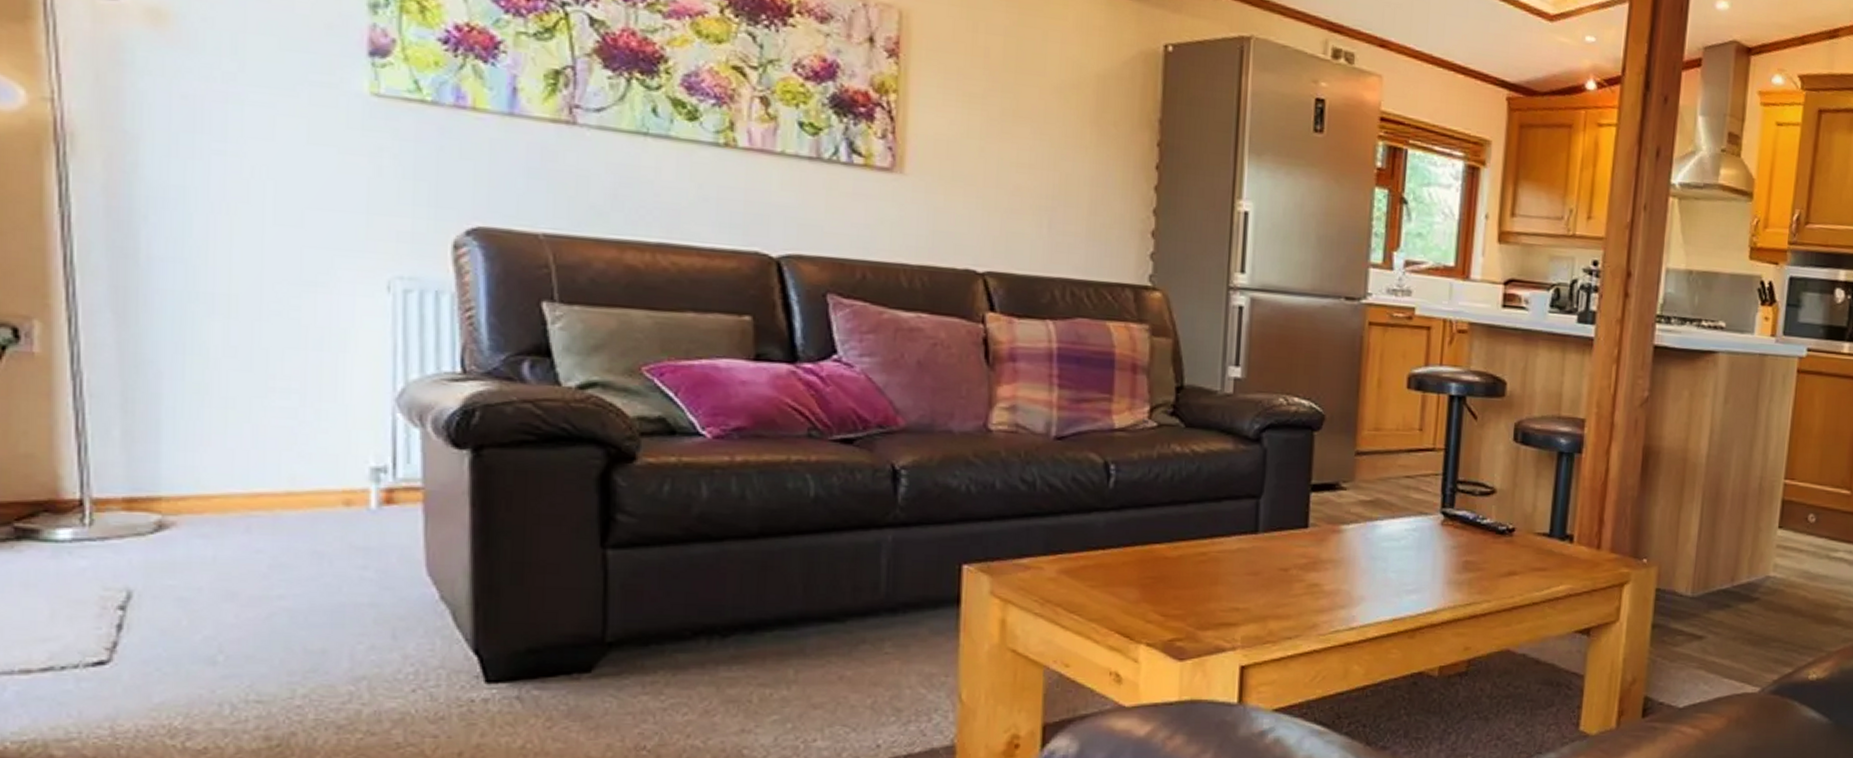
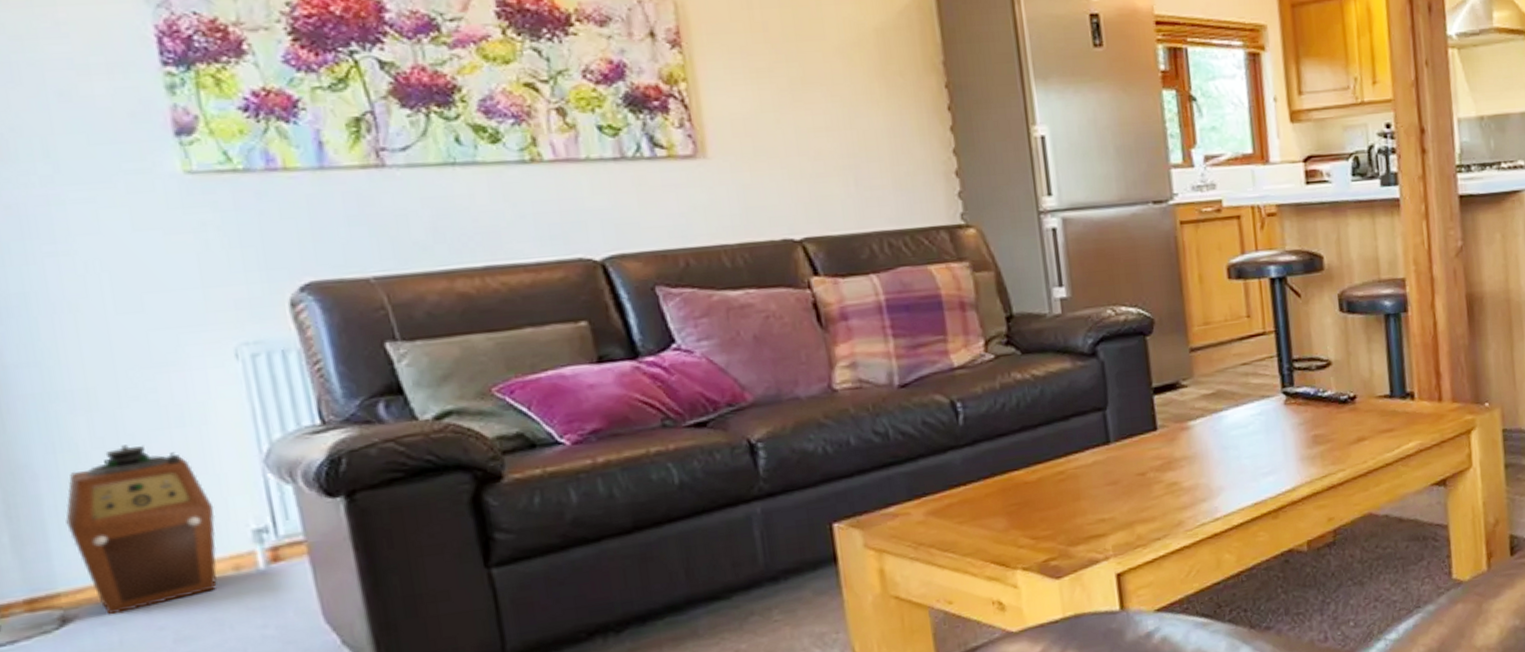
speaker: none [182,358,336,529] -> present [65,445,218,615]

